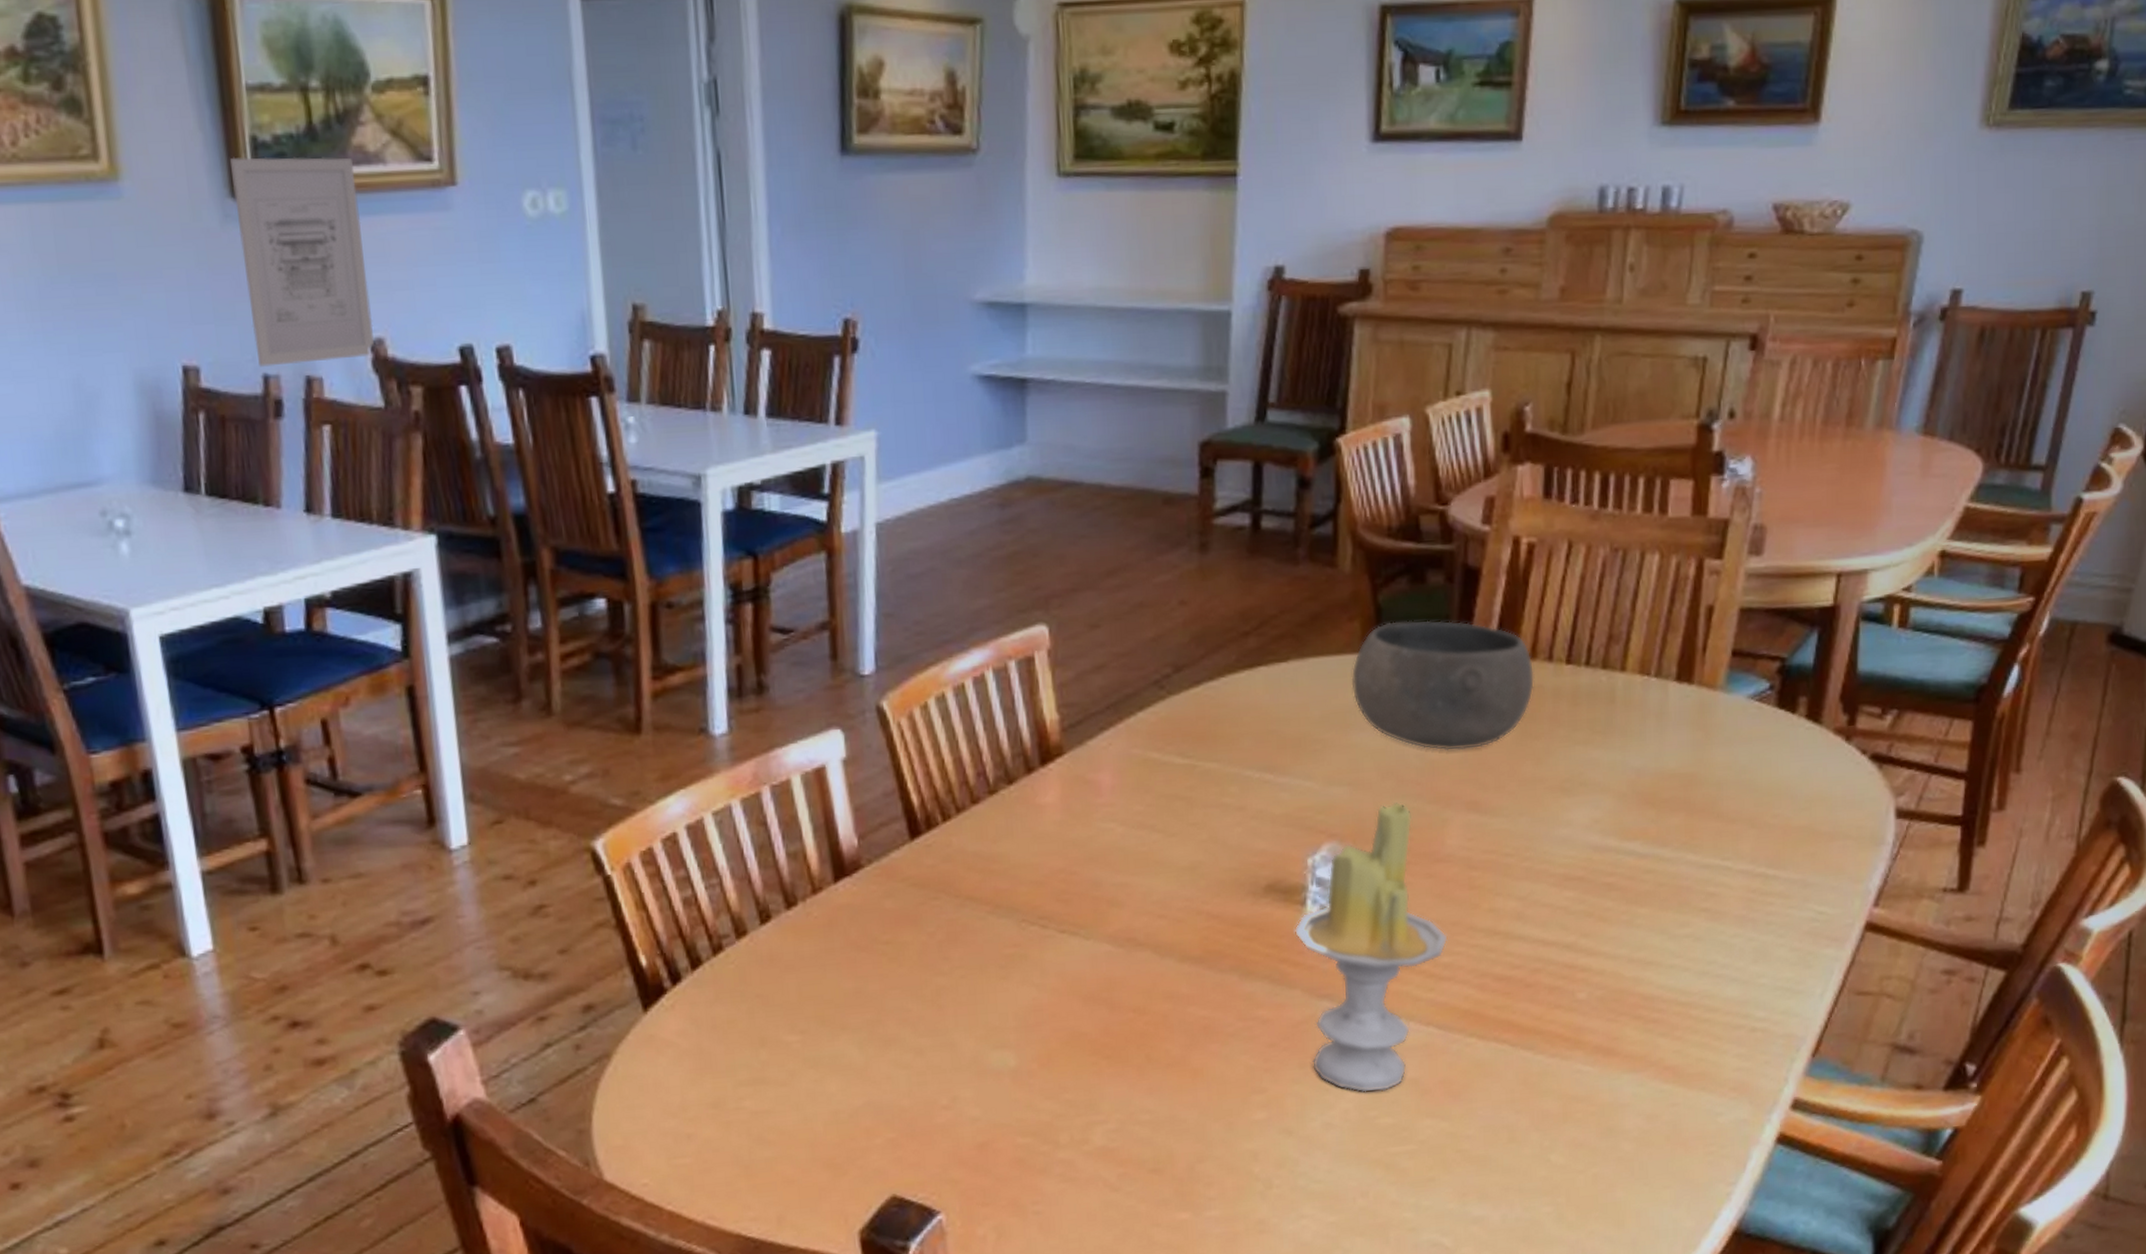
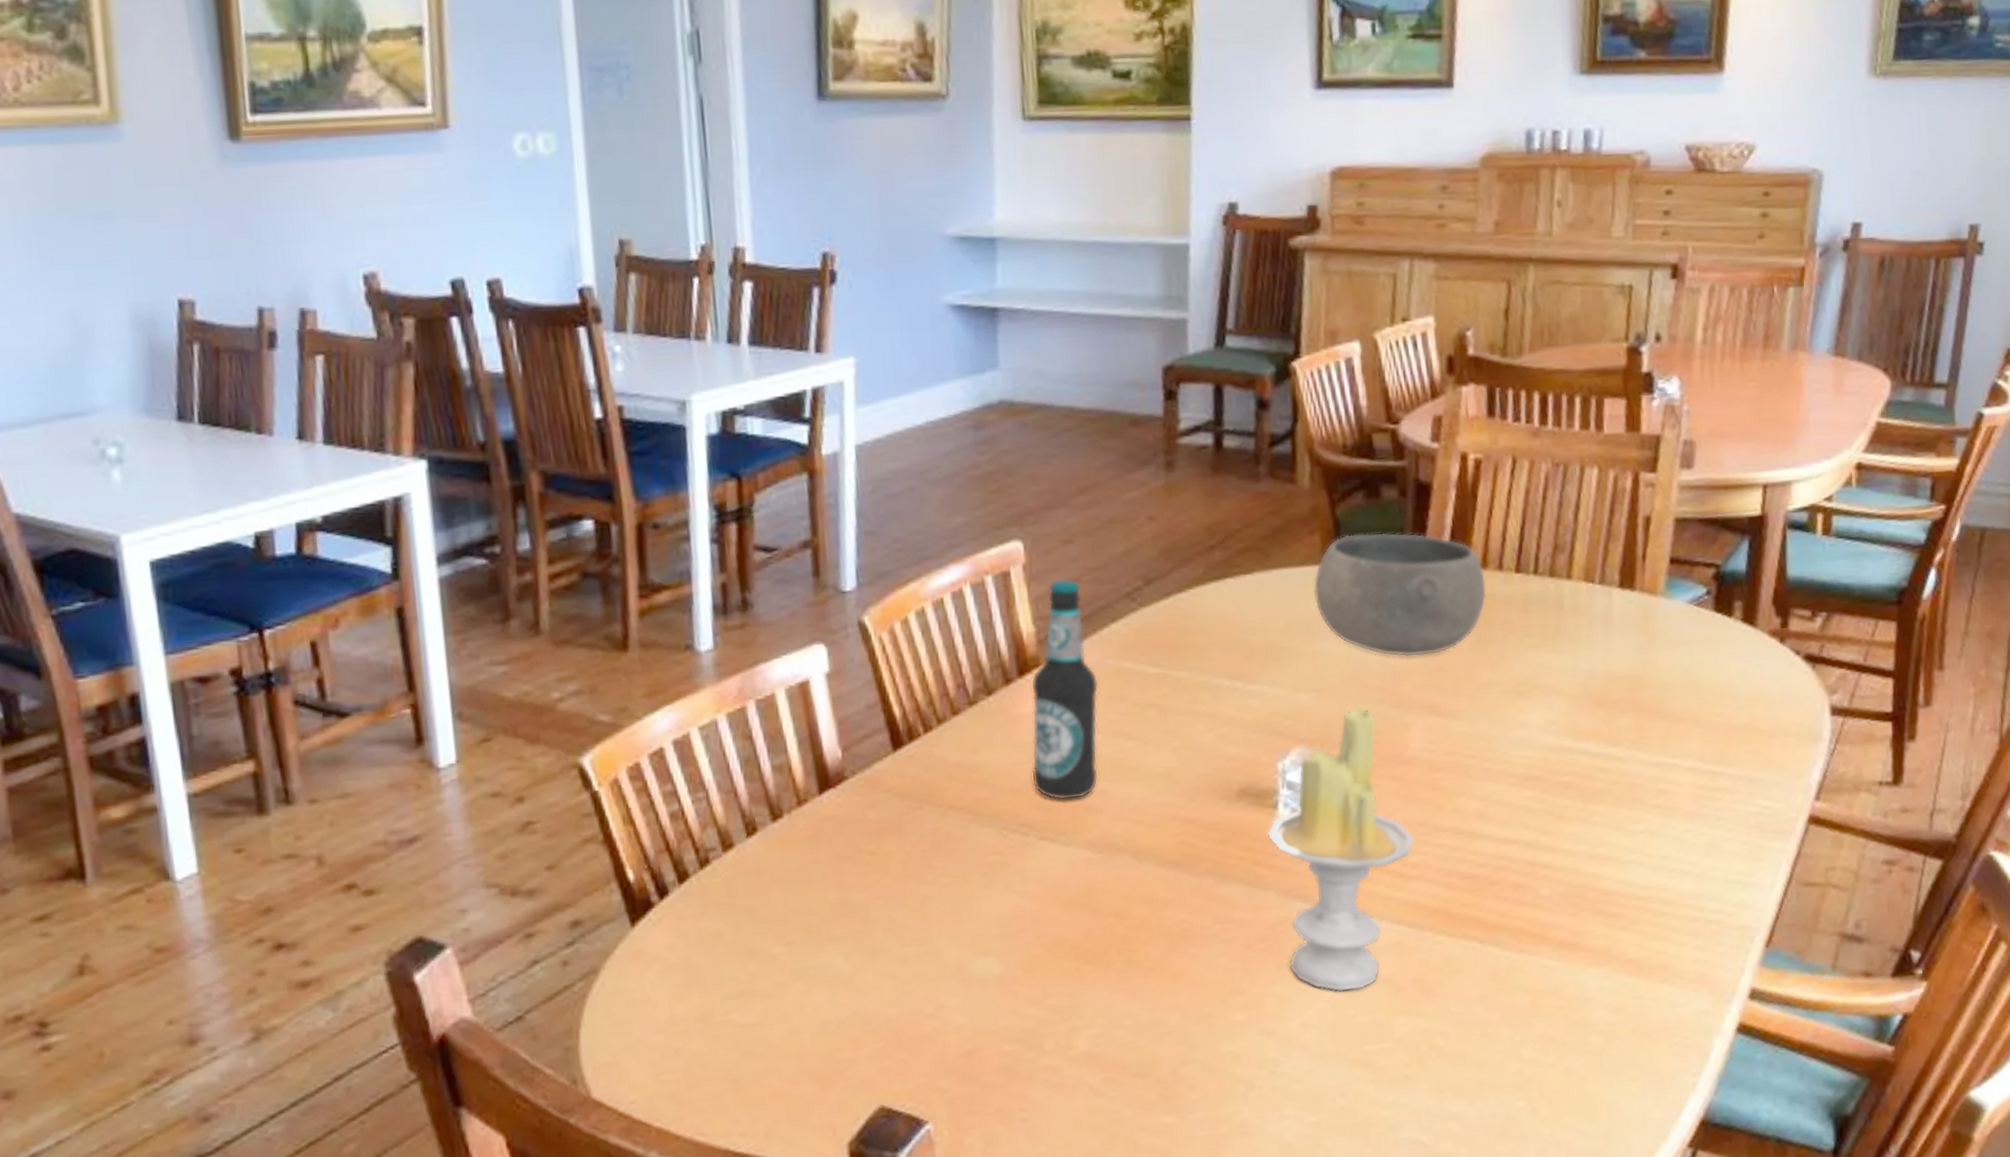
wall art: present [229,157,374,367] -> none [228,101,367,300]
bottle: none [1052,664,1124,894] -> present [1030,578,1099,801]

